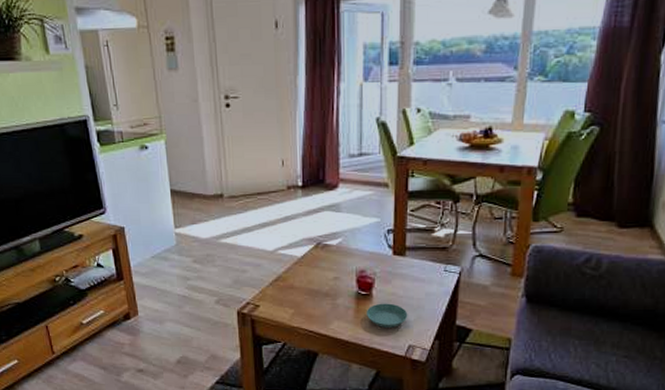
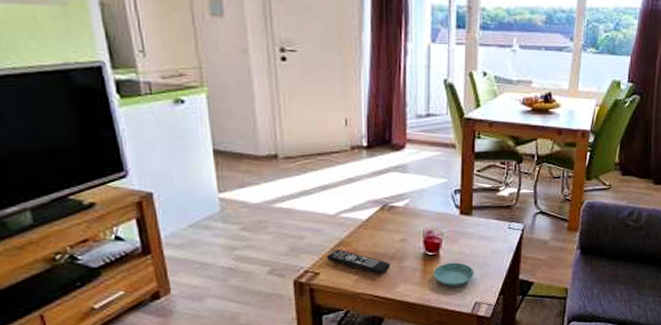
remote control: none [265,283,325,310] -> present [326,249,391,275]

